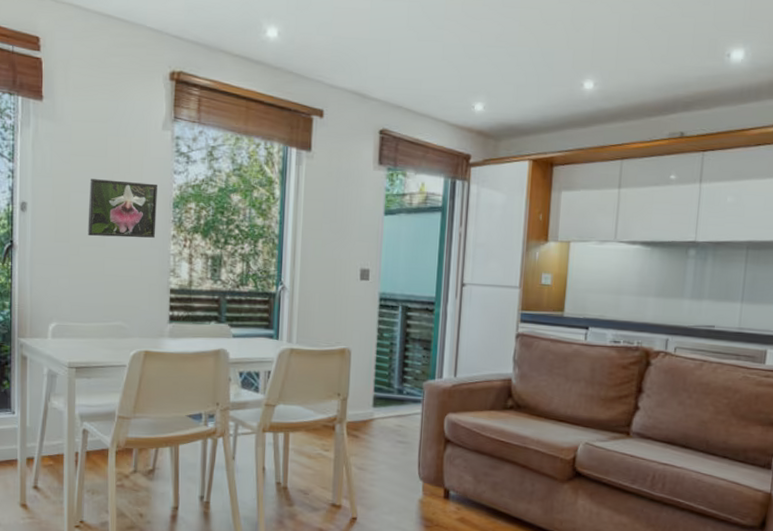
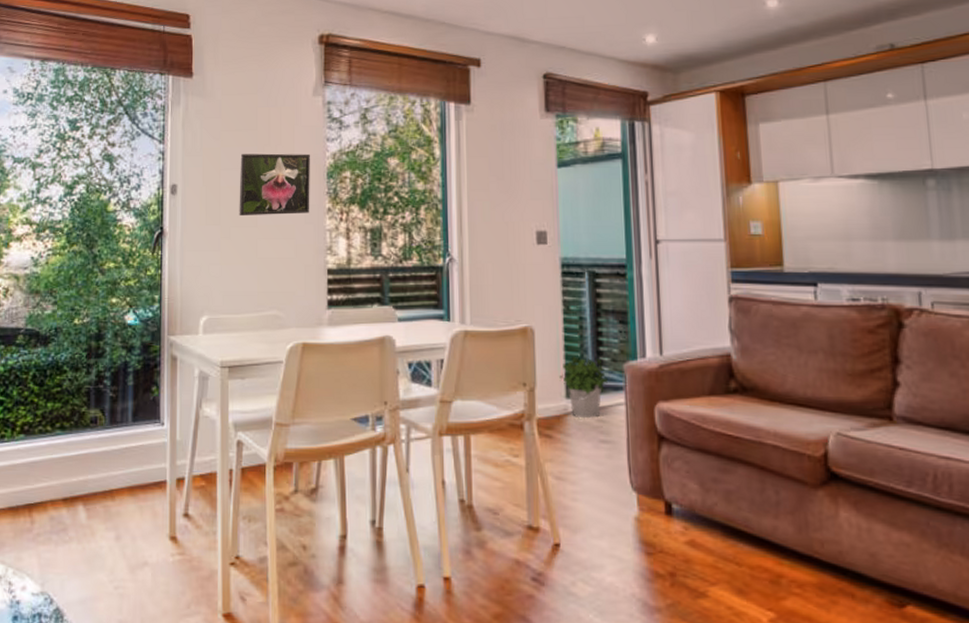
potted plant: none [369,374,409,424] -> present [559,356,608,419]

